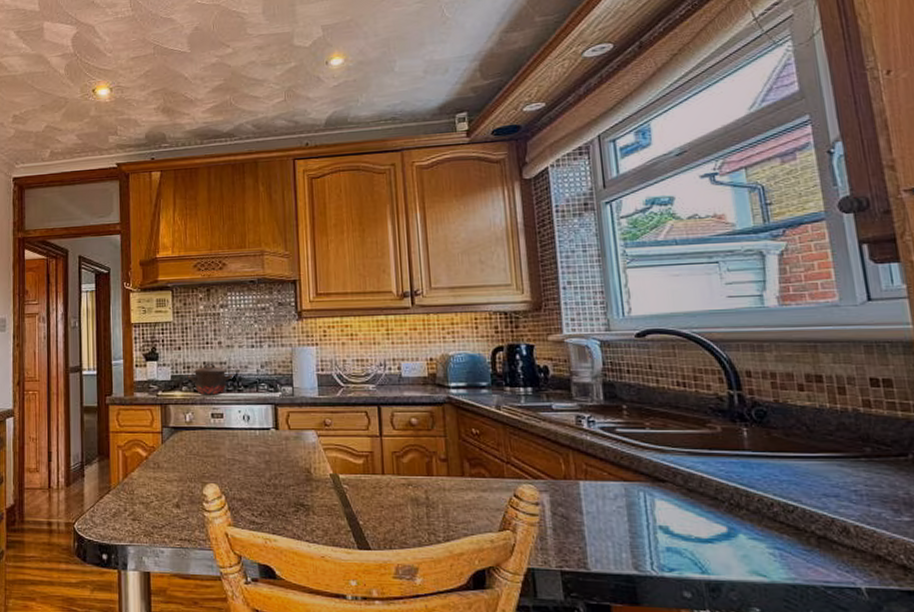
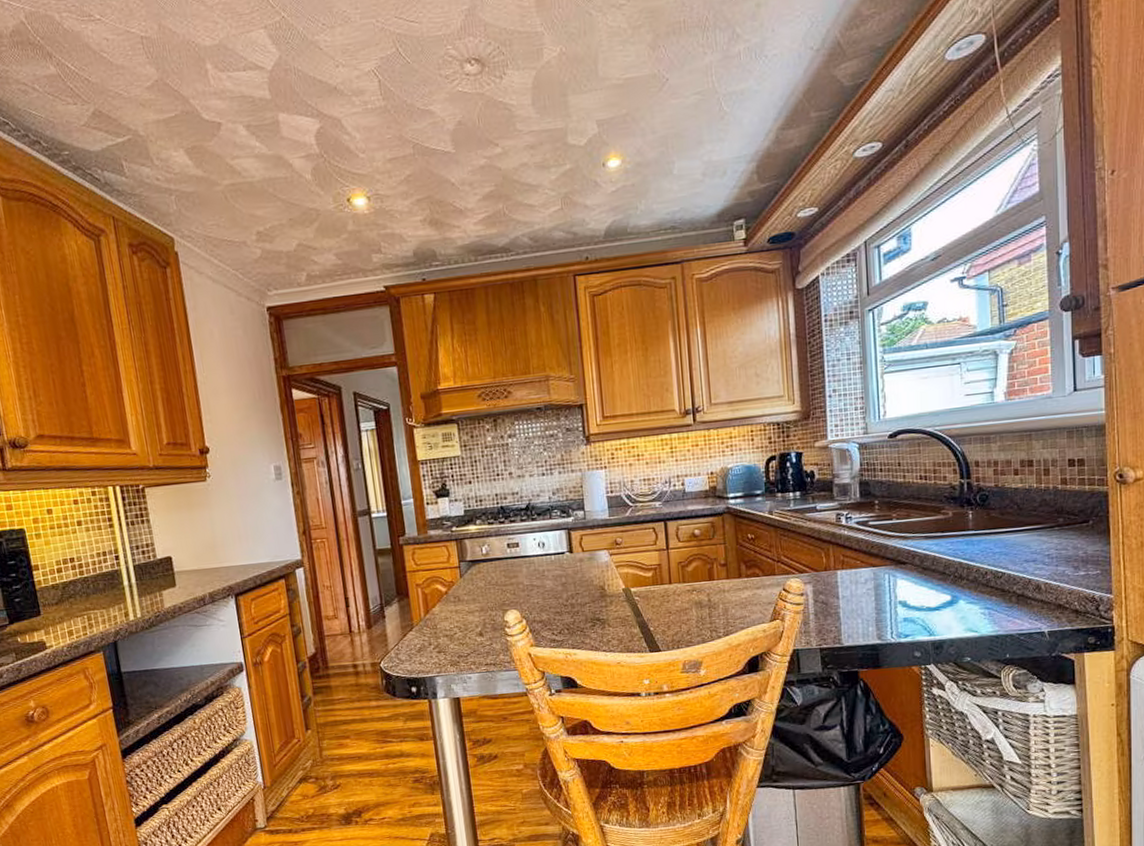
cooking pot: present [187,363,233,396] -> none [480,494,526,528]

